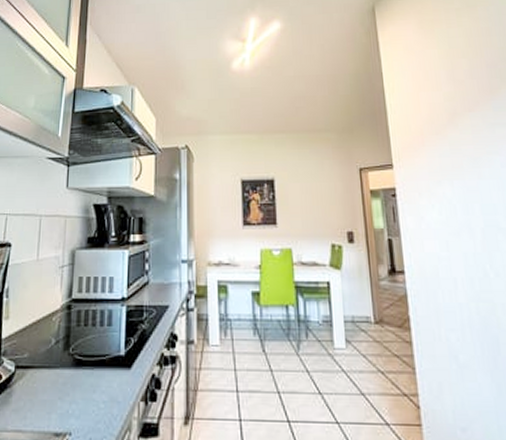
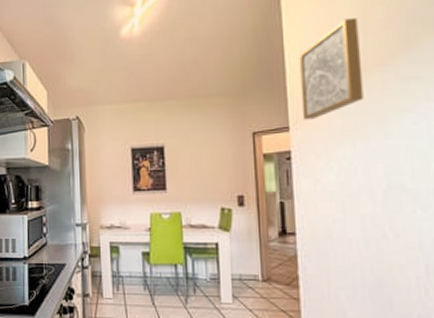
wall art: none [398,67,458,158] -> present [299,18,364,120]

